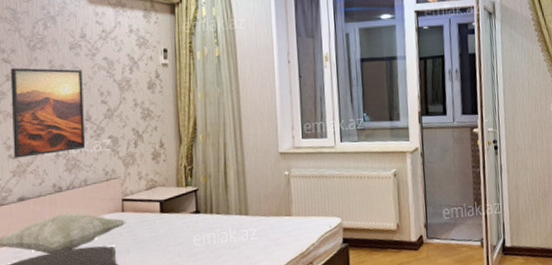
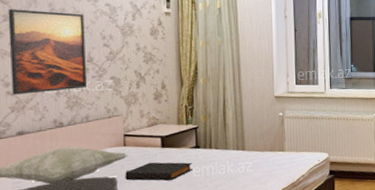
book: none [123,229,193,251] -> present [125,162,193,181]

